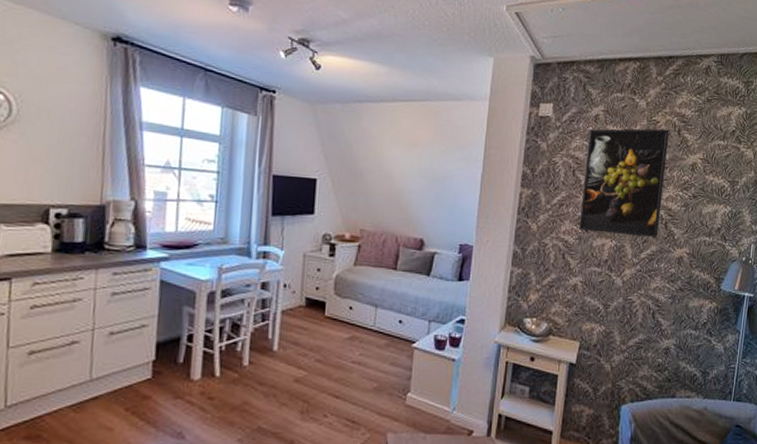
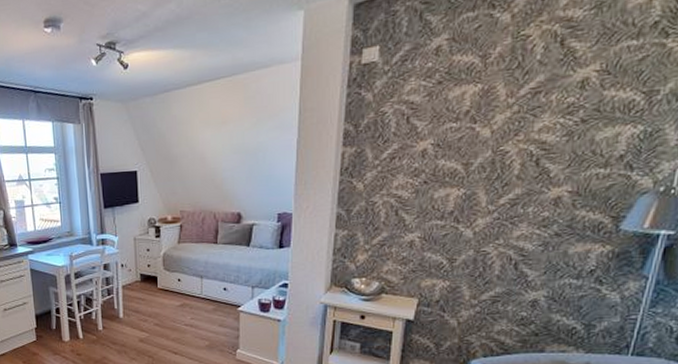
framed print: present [579,128,669,237] -> none [416,42,547,183]

